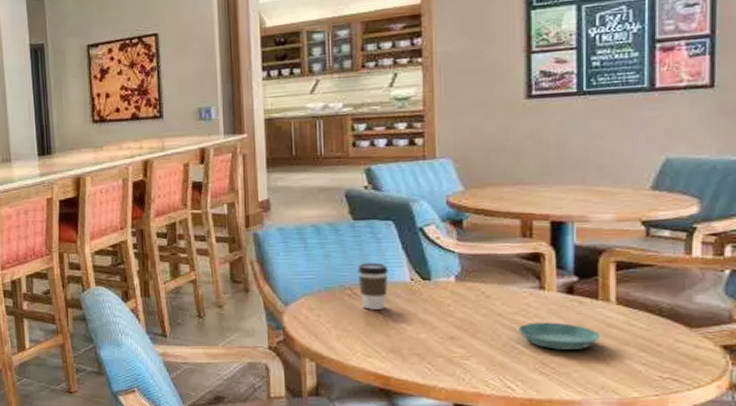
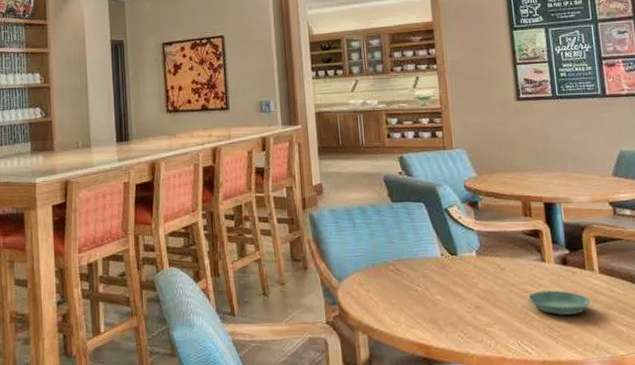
coffee cup: present [357,263,389,310] -> none [397,240,423,284]

